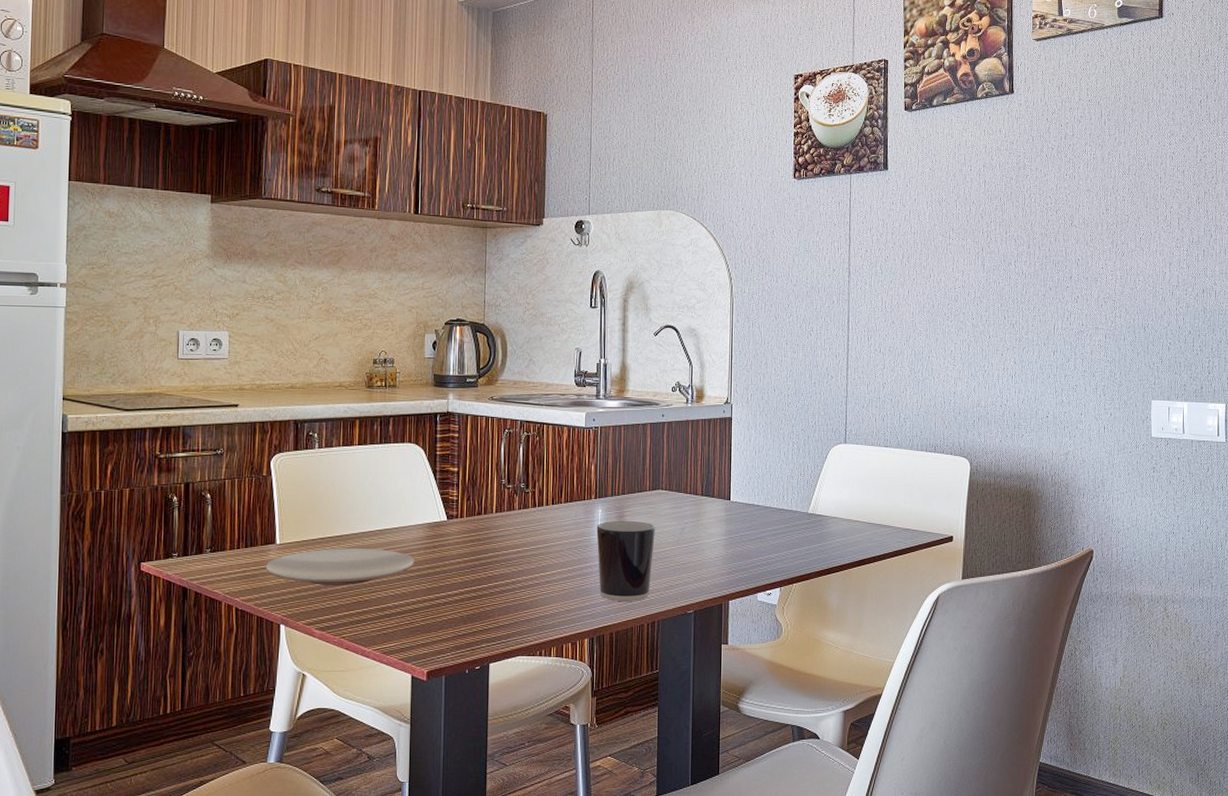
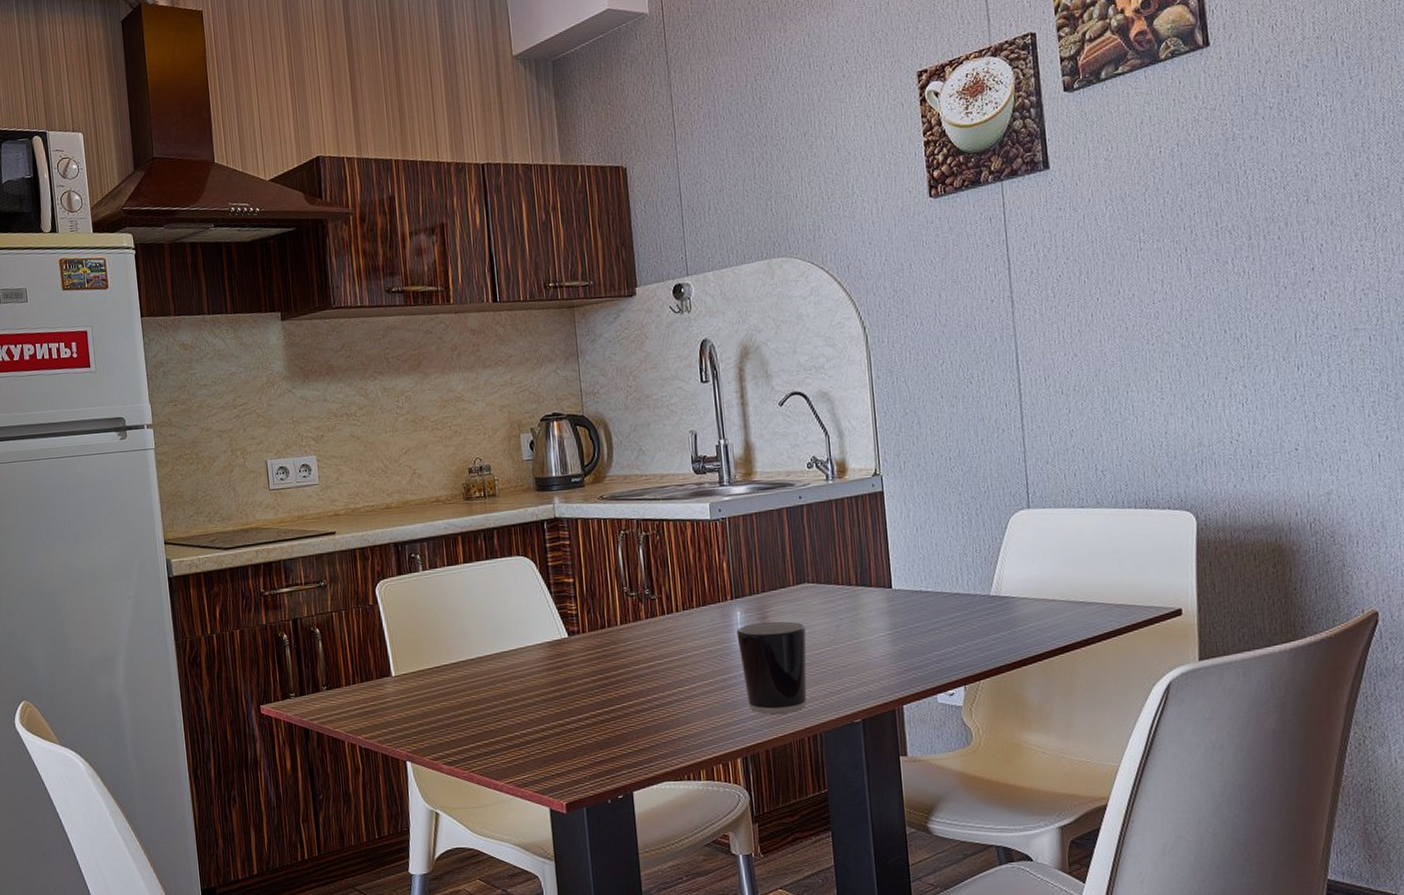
plate: present [265,548,415,585] -> none [383,673,539,717]

